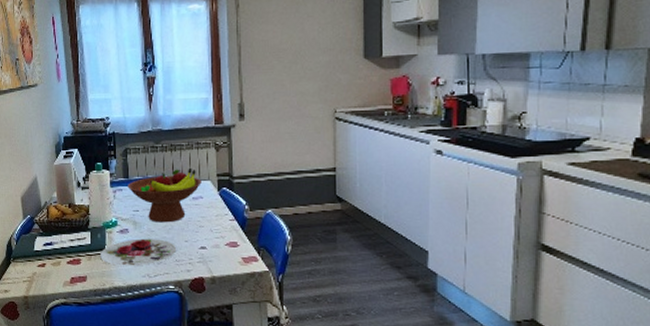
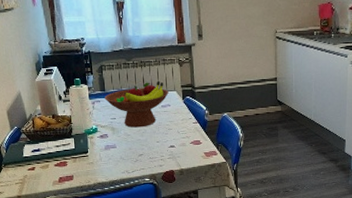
plate: present [100,238,177,266] -> none [84,141,150,165]

